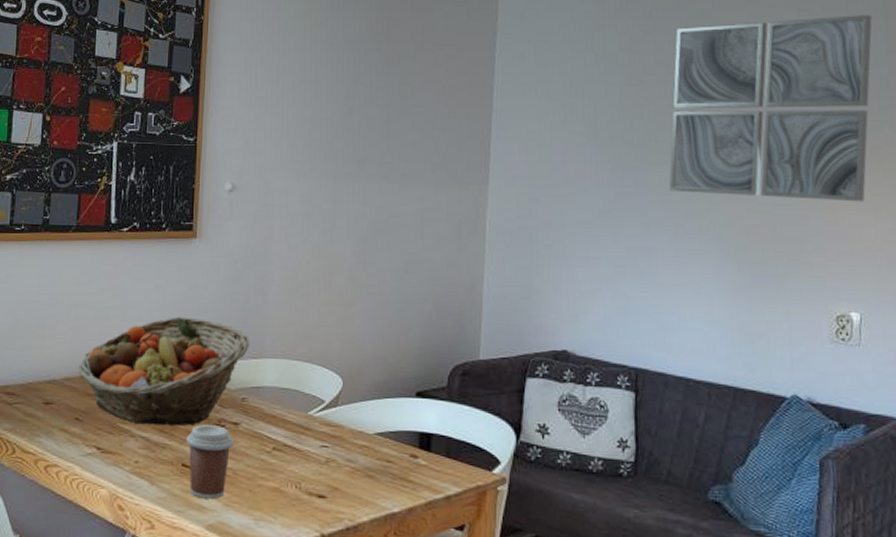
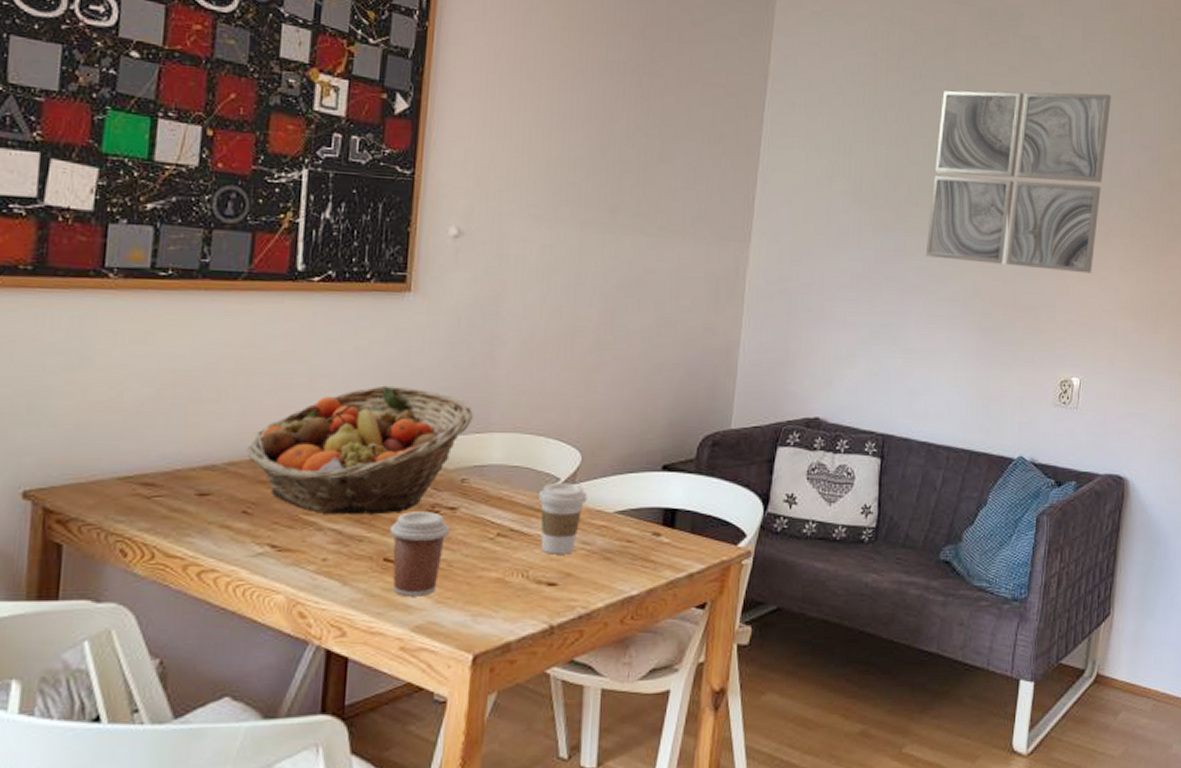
coffee cup: none [306,404,350,470] -> present [538,482,588,555]

